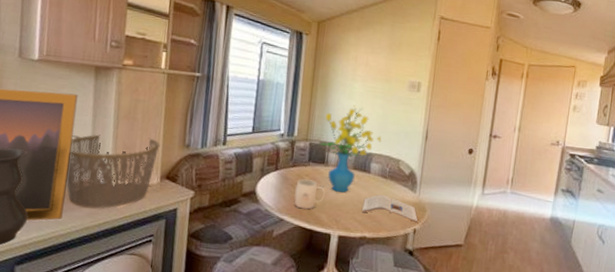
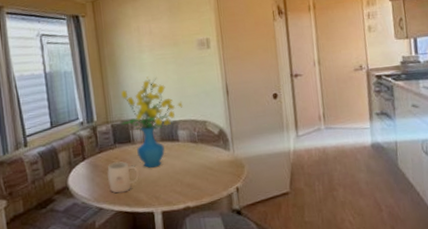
magazine: present [362,194,418,222] -> none [179,159,239,183]

